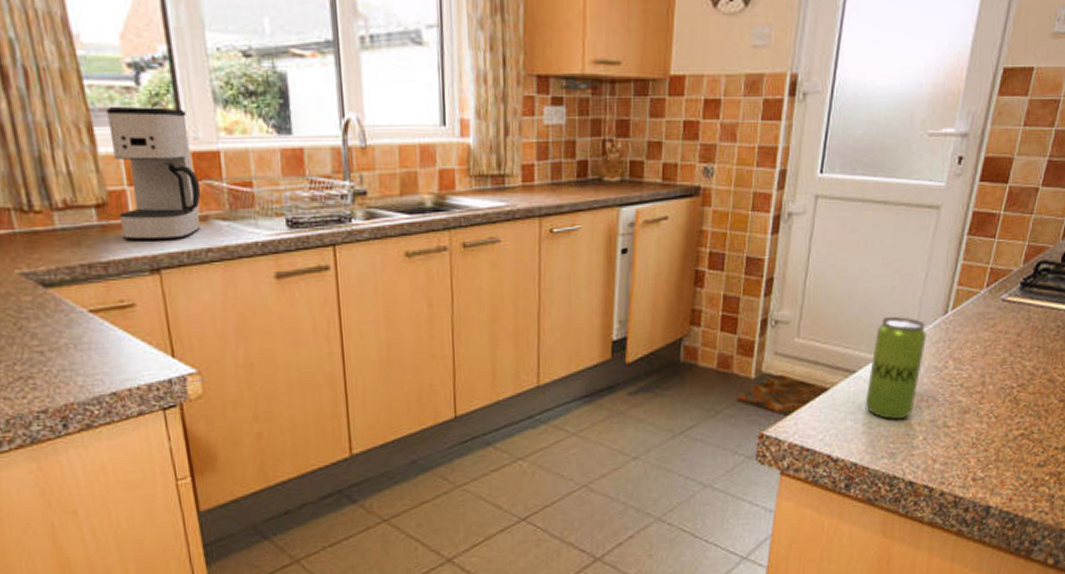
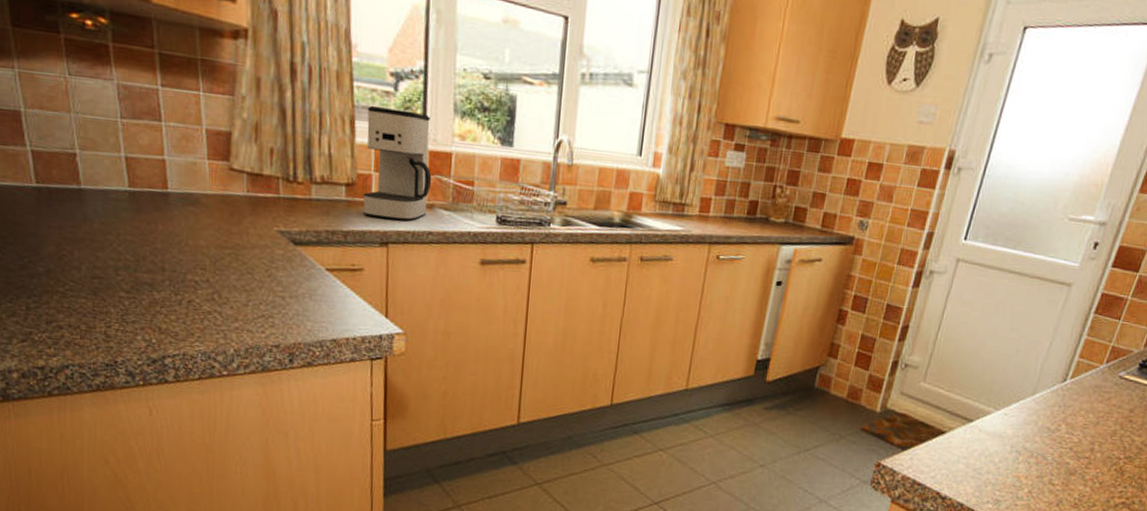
beverage can: present [865,316,926,420] -> none [977,375,1044,471]

